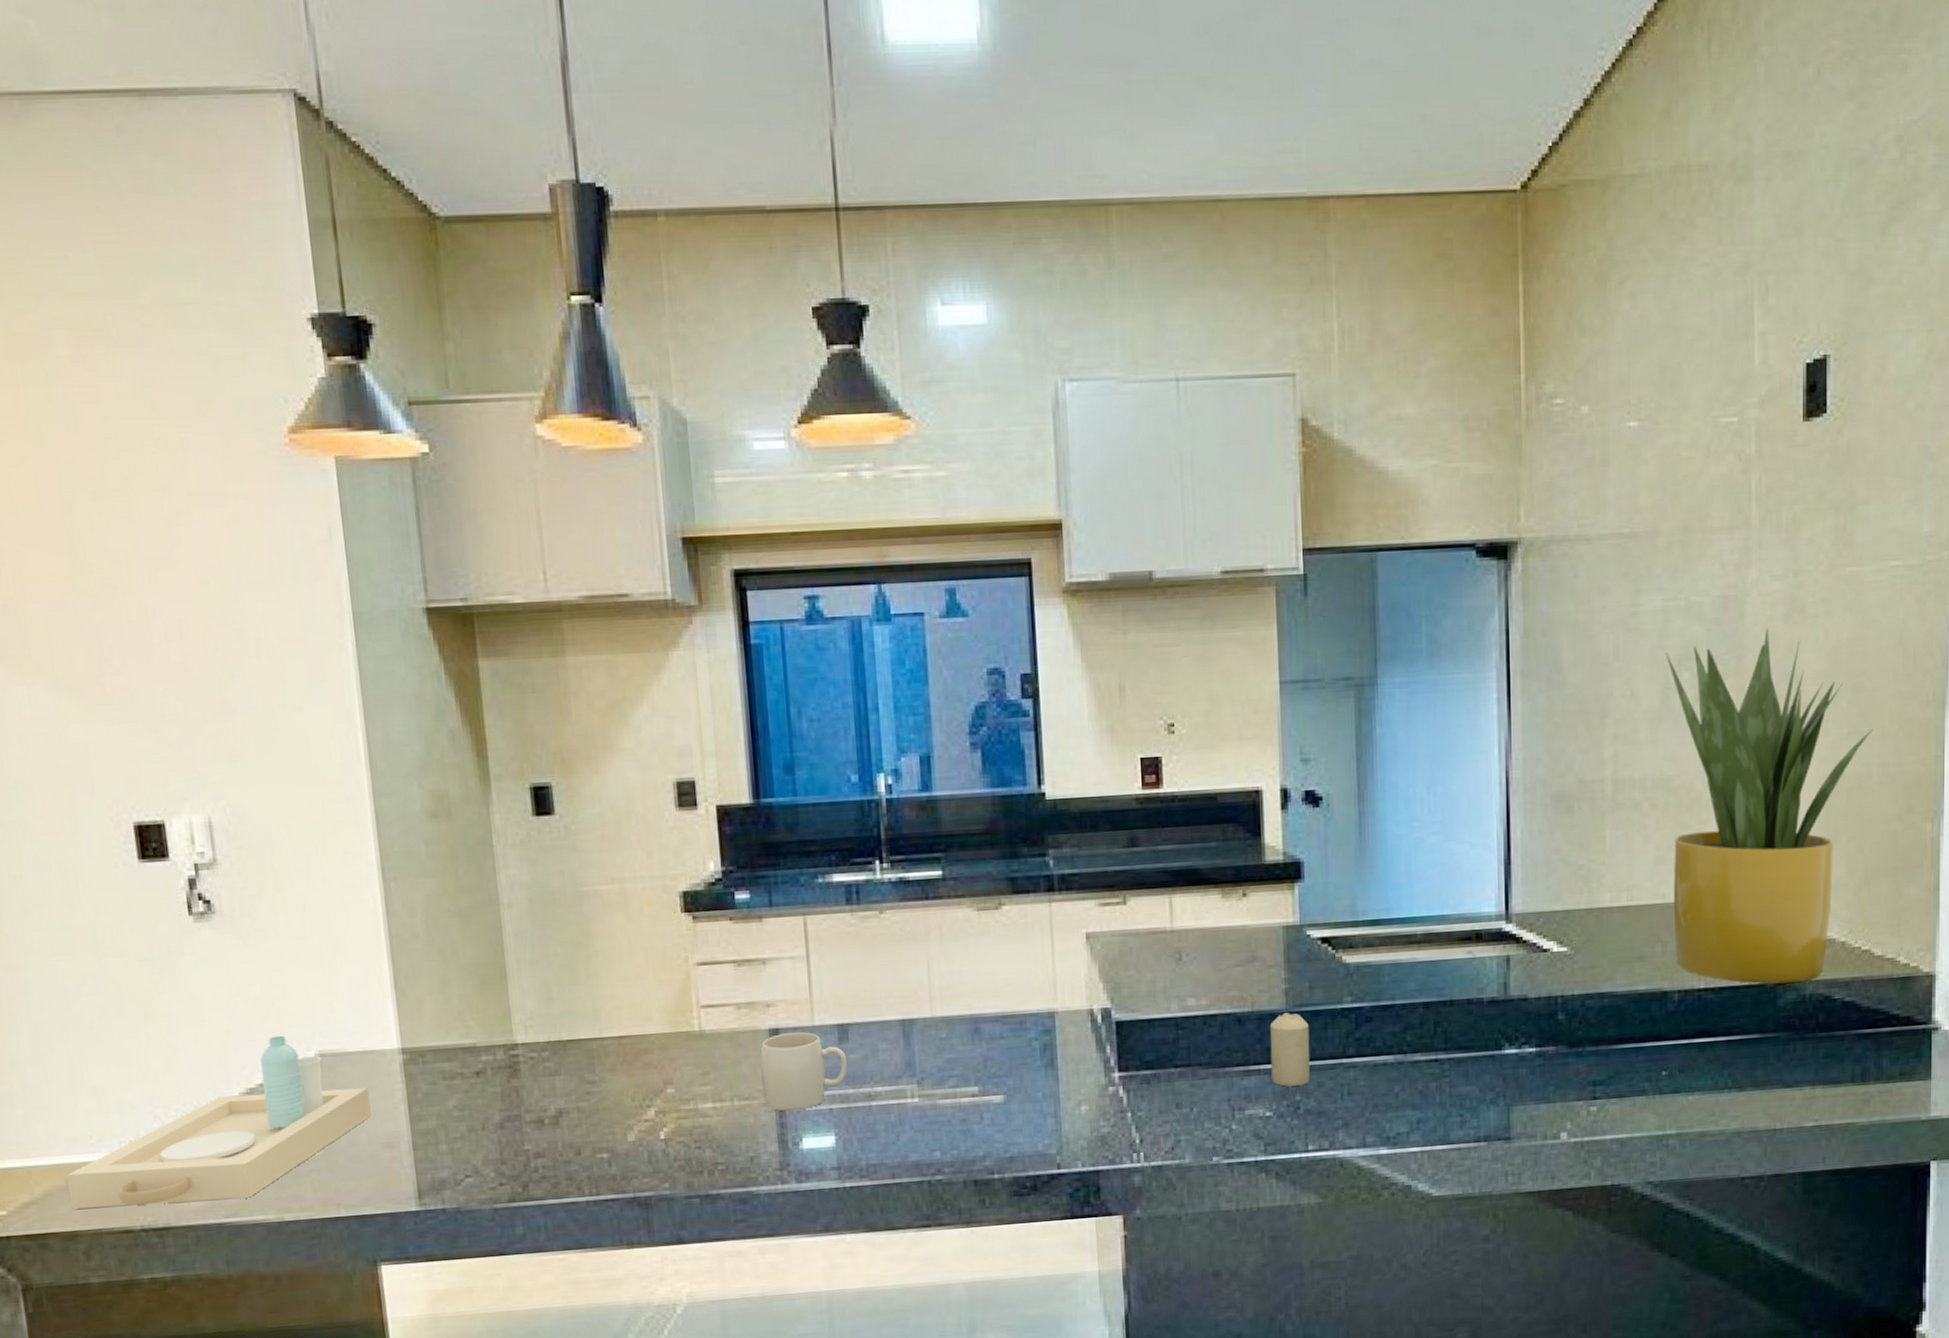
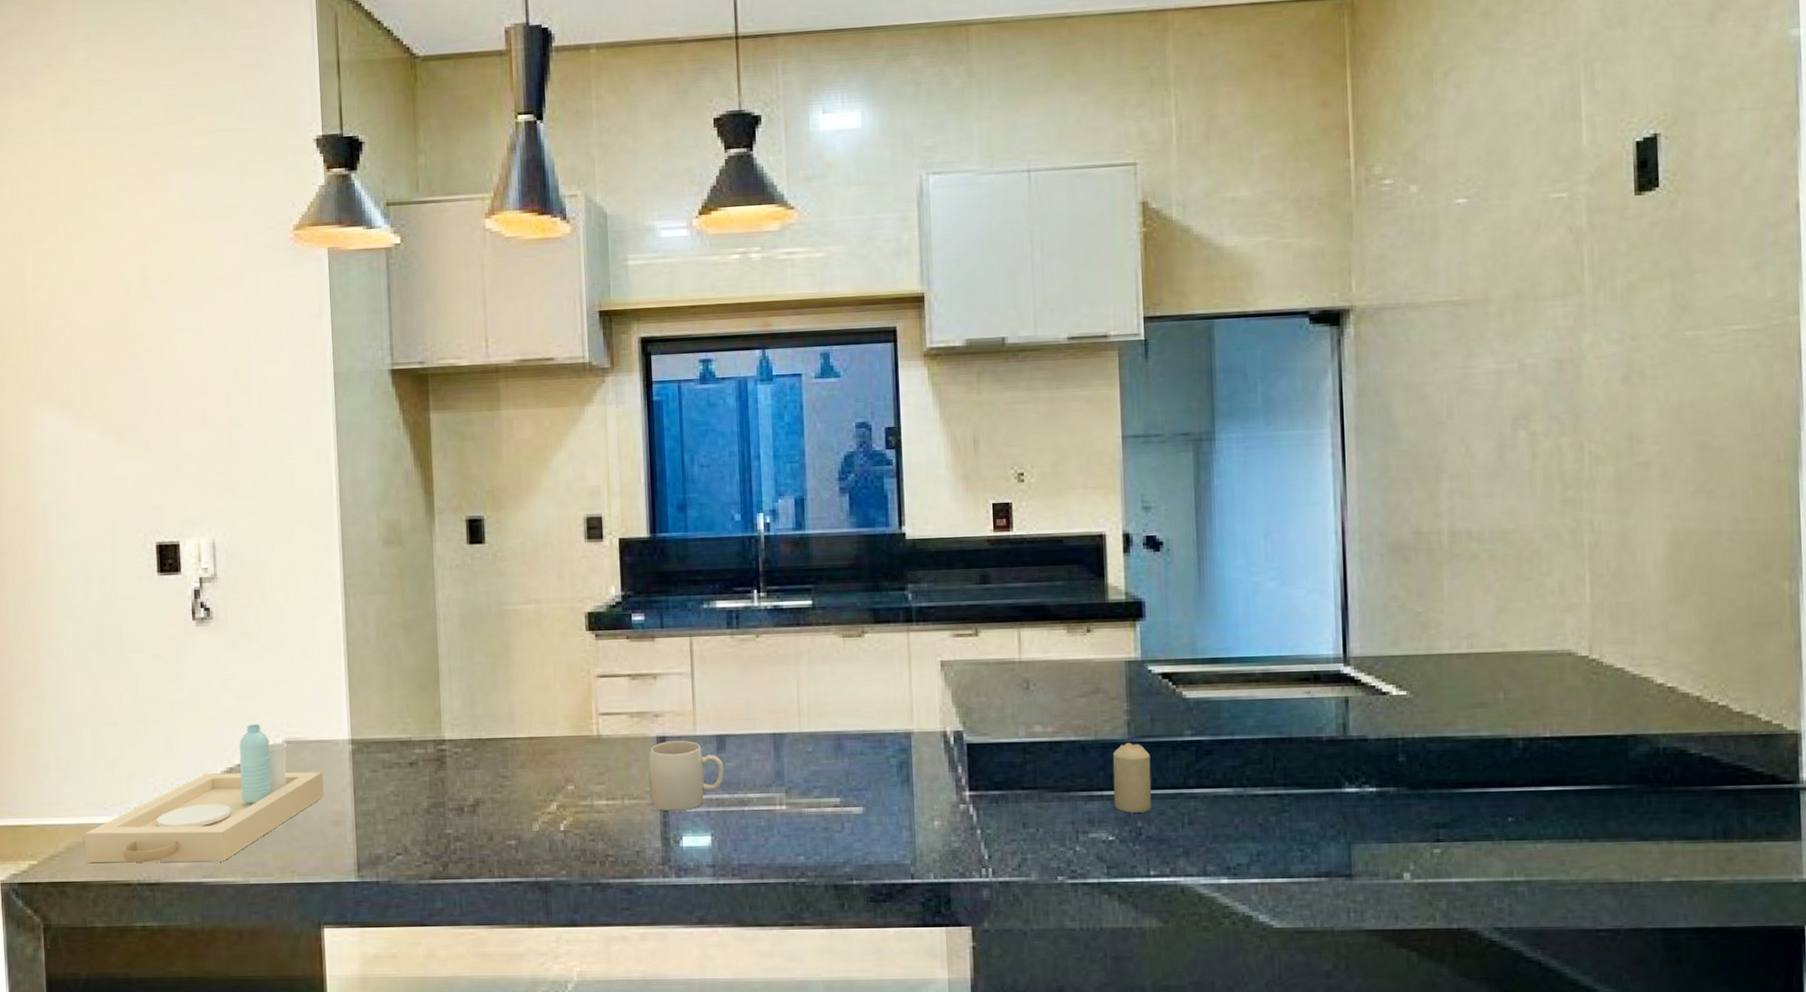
planter: present [1665,628,1873,984] -> none [1500,389,1721,736]

